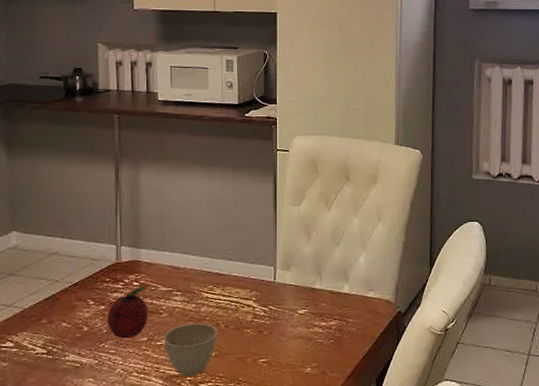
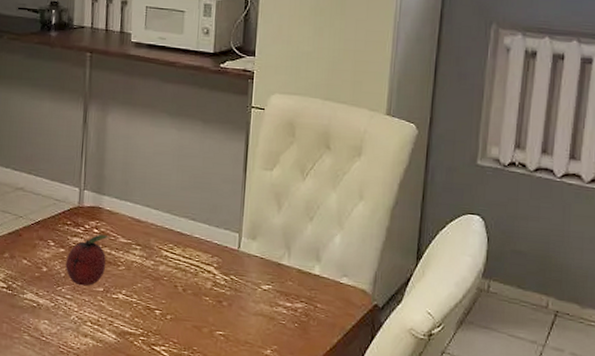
cup: present [163,323,217,377] -> none [119,280,175,337]

